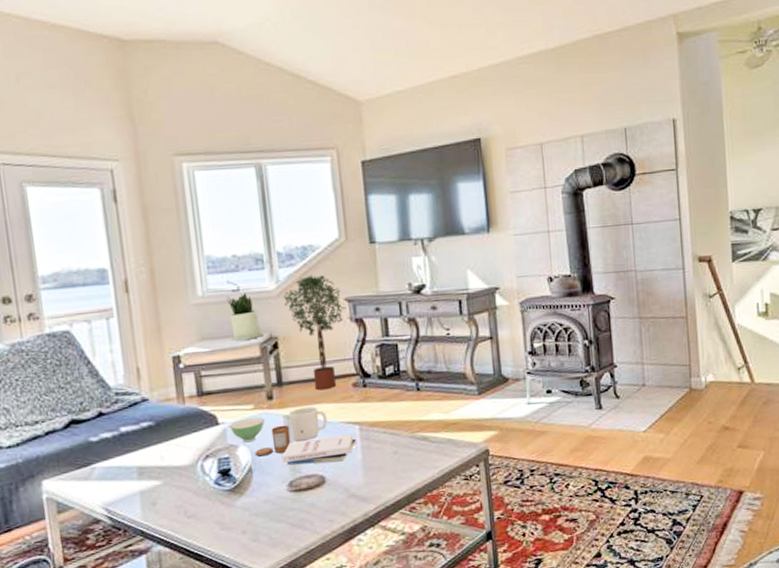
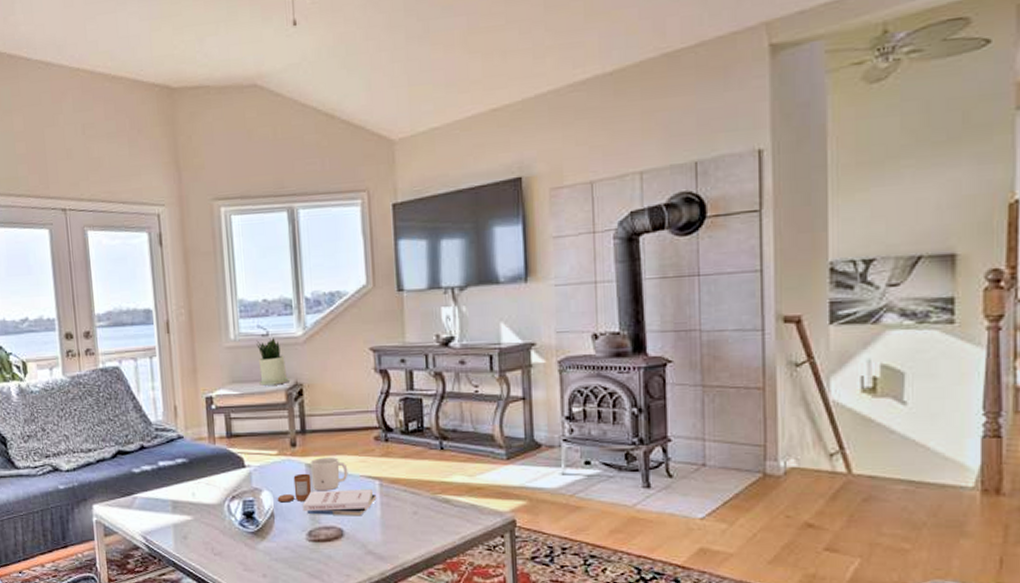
bowl: present [229,417,265,443] -> none [255,464,287,488]
potted tree: present [283,274,347,390] -> none [309,321,371,441]

